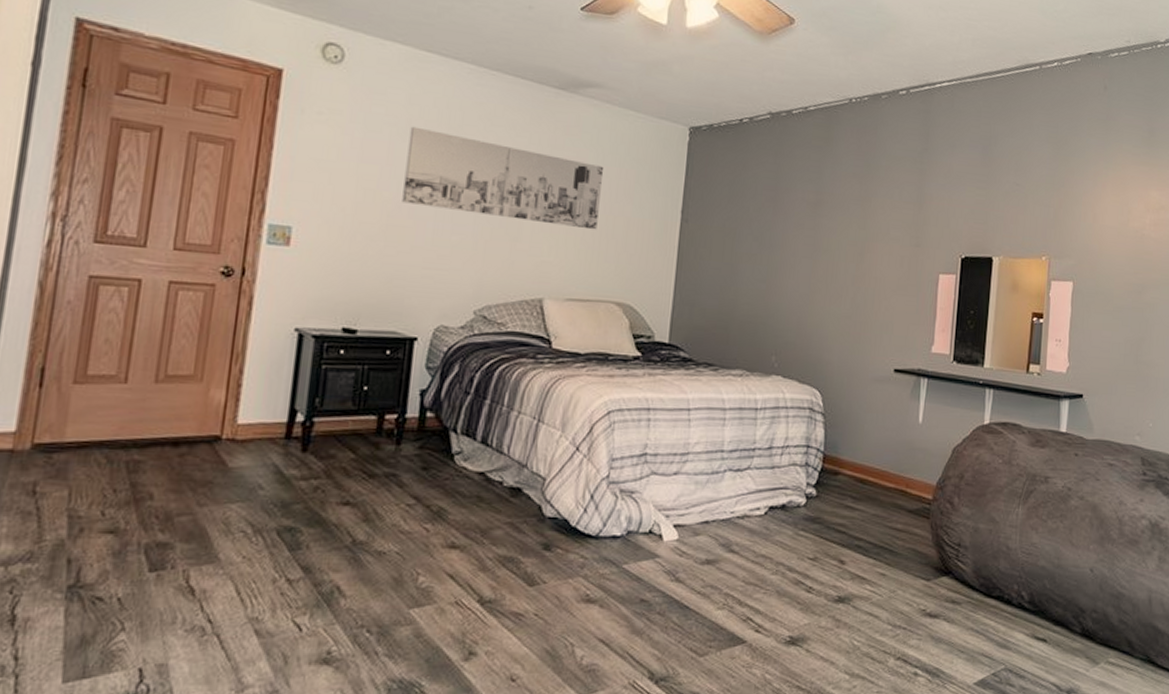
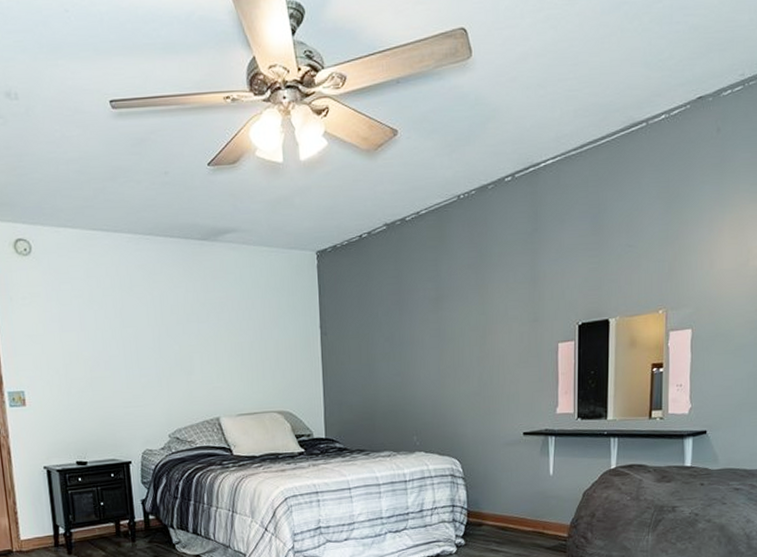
wall art: present [402,126,604,230] -> none [92,295,253,359]

